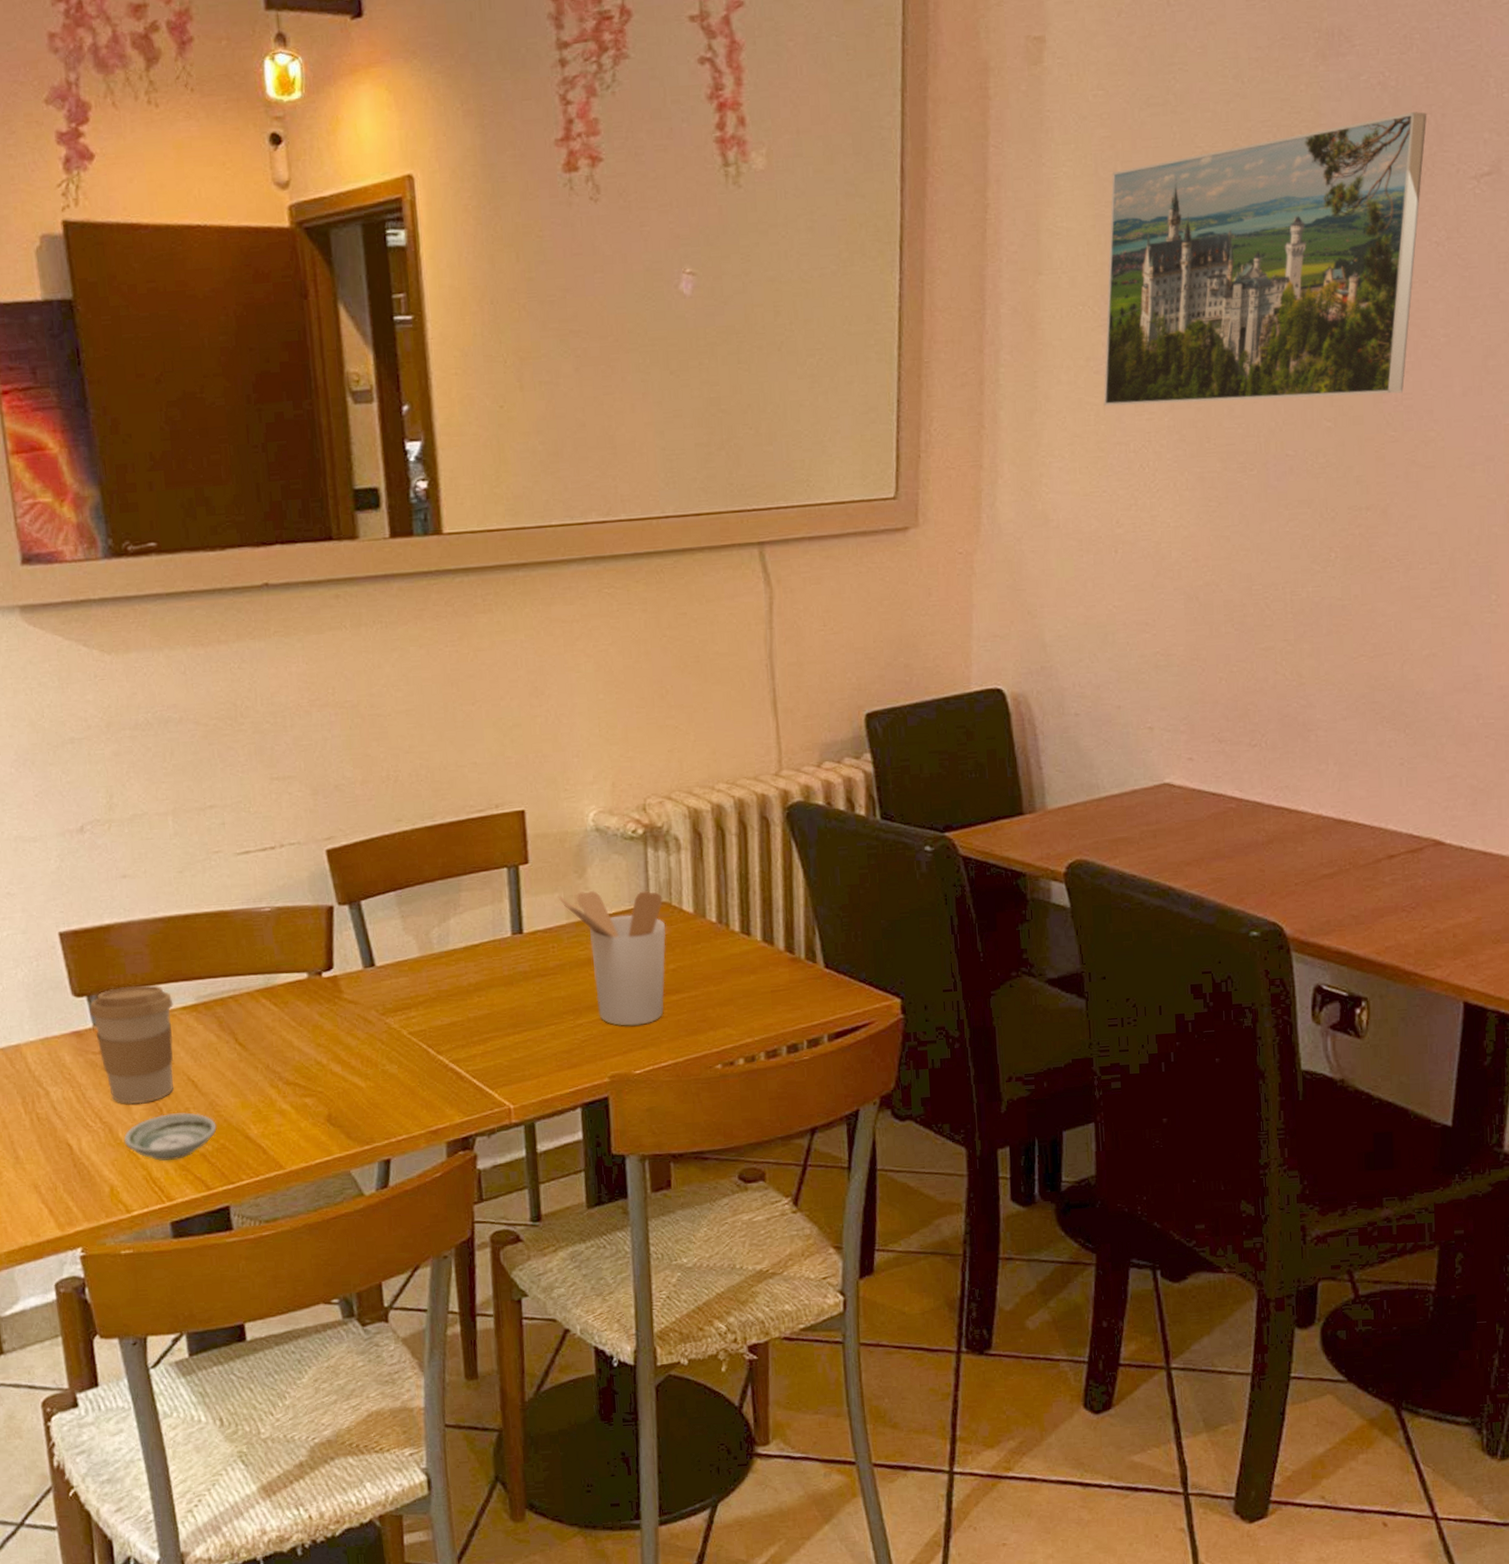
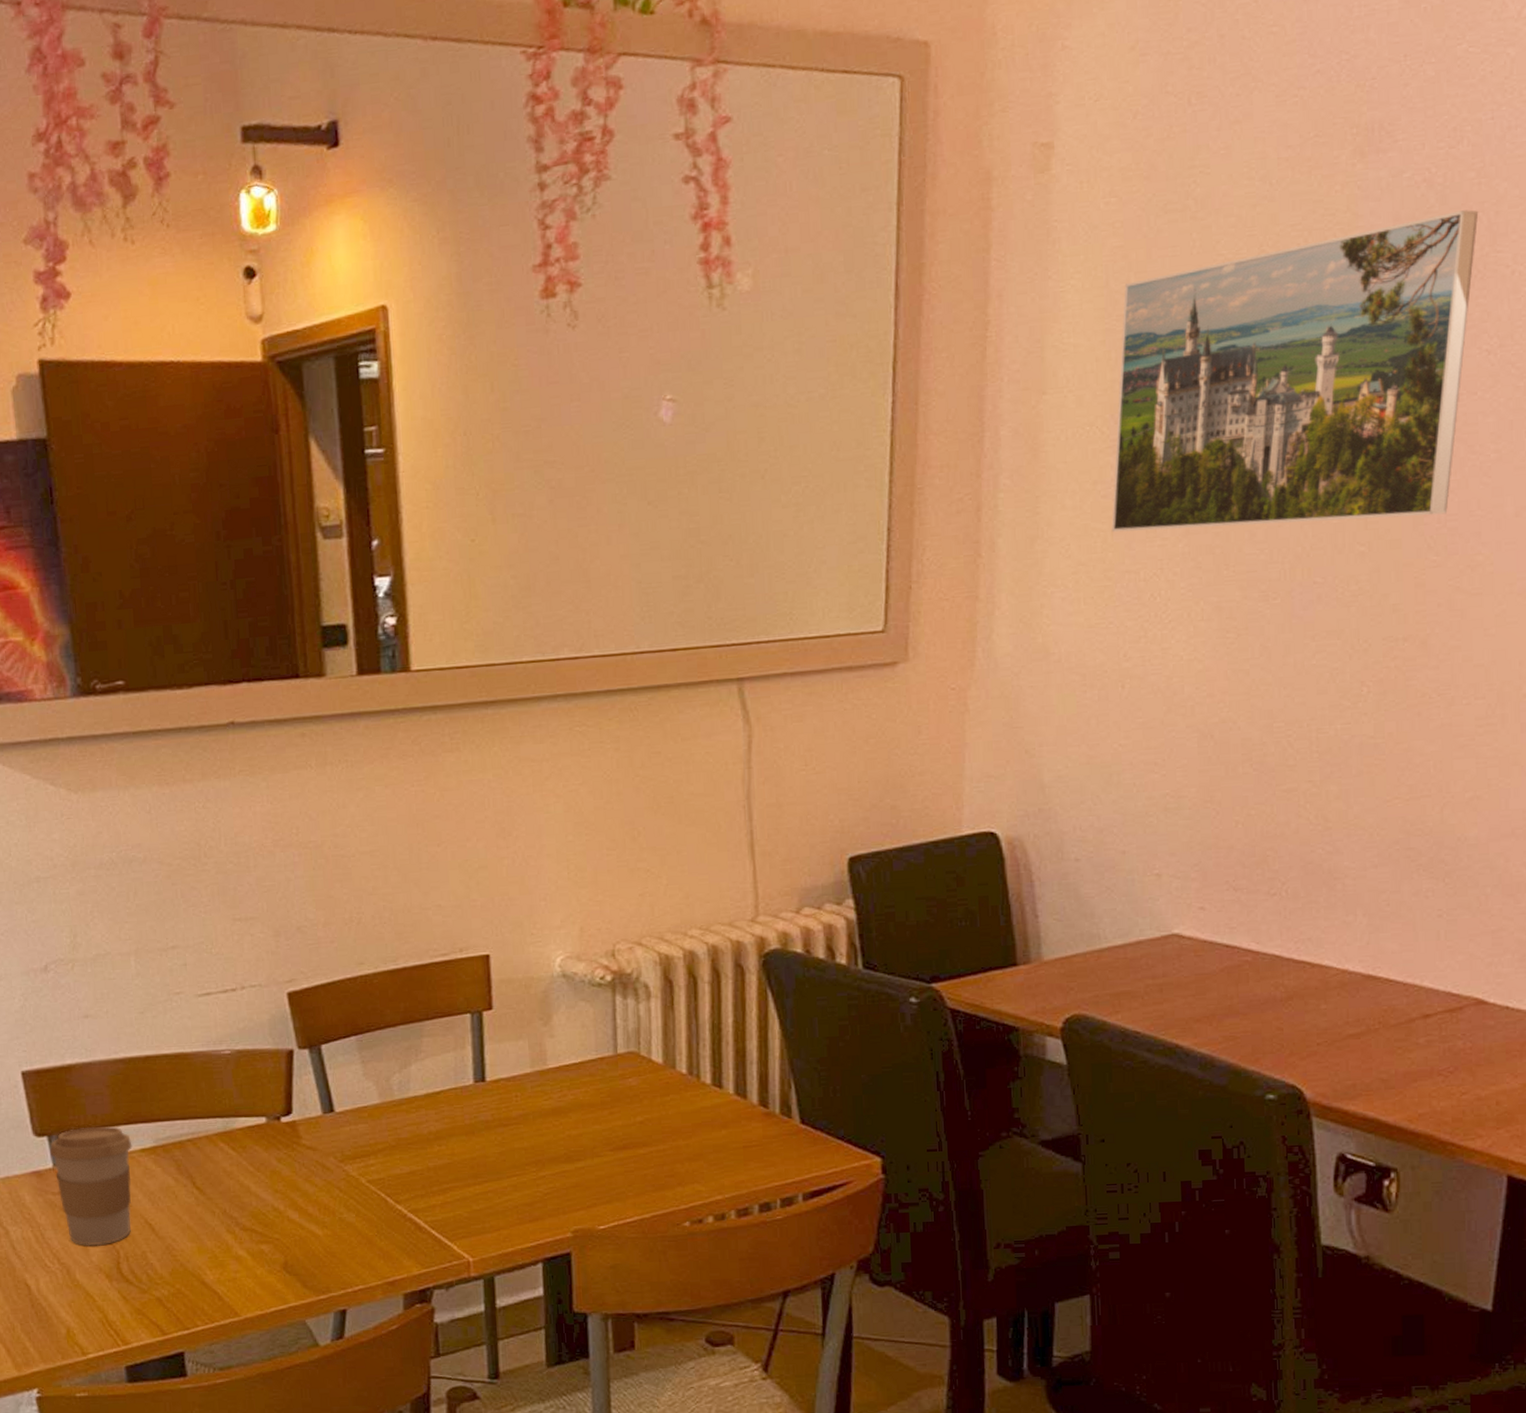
saucer: present [123,1112,217,1161] -> none [81,1256,173,1305]
utensil holder: present [558,890,667,1026] -> none [522,1038,634,1179]

